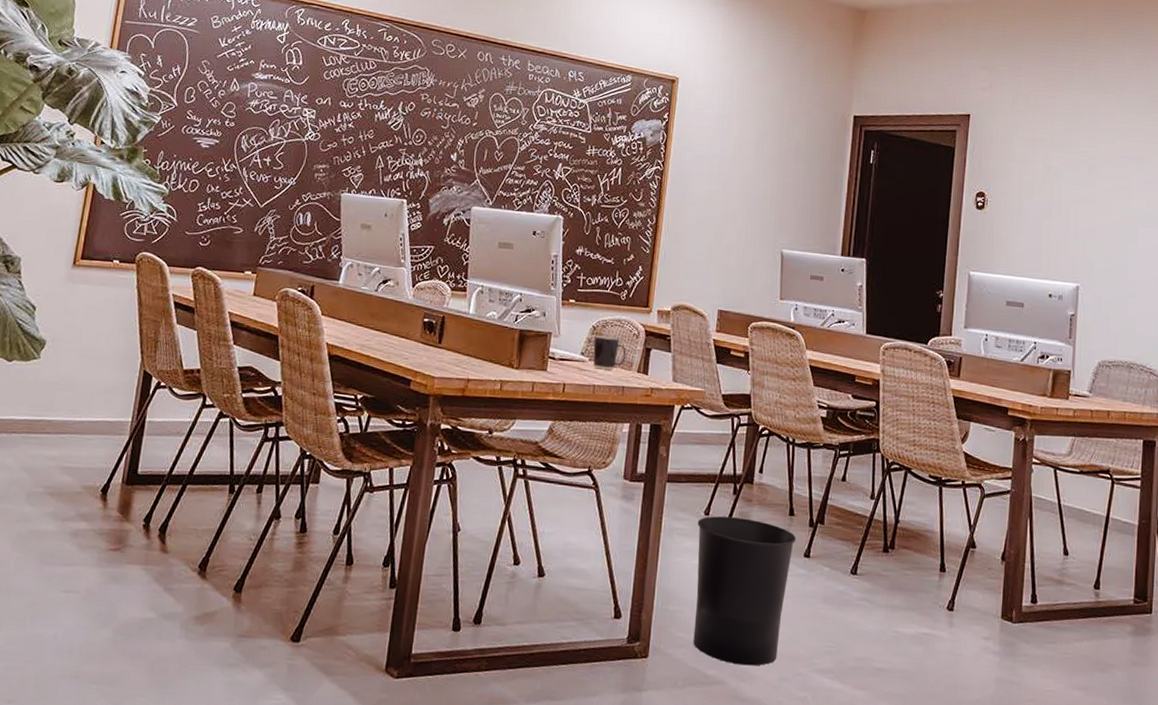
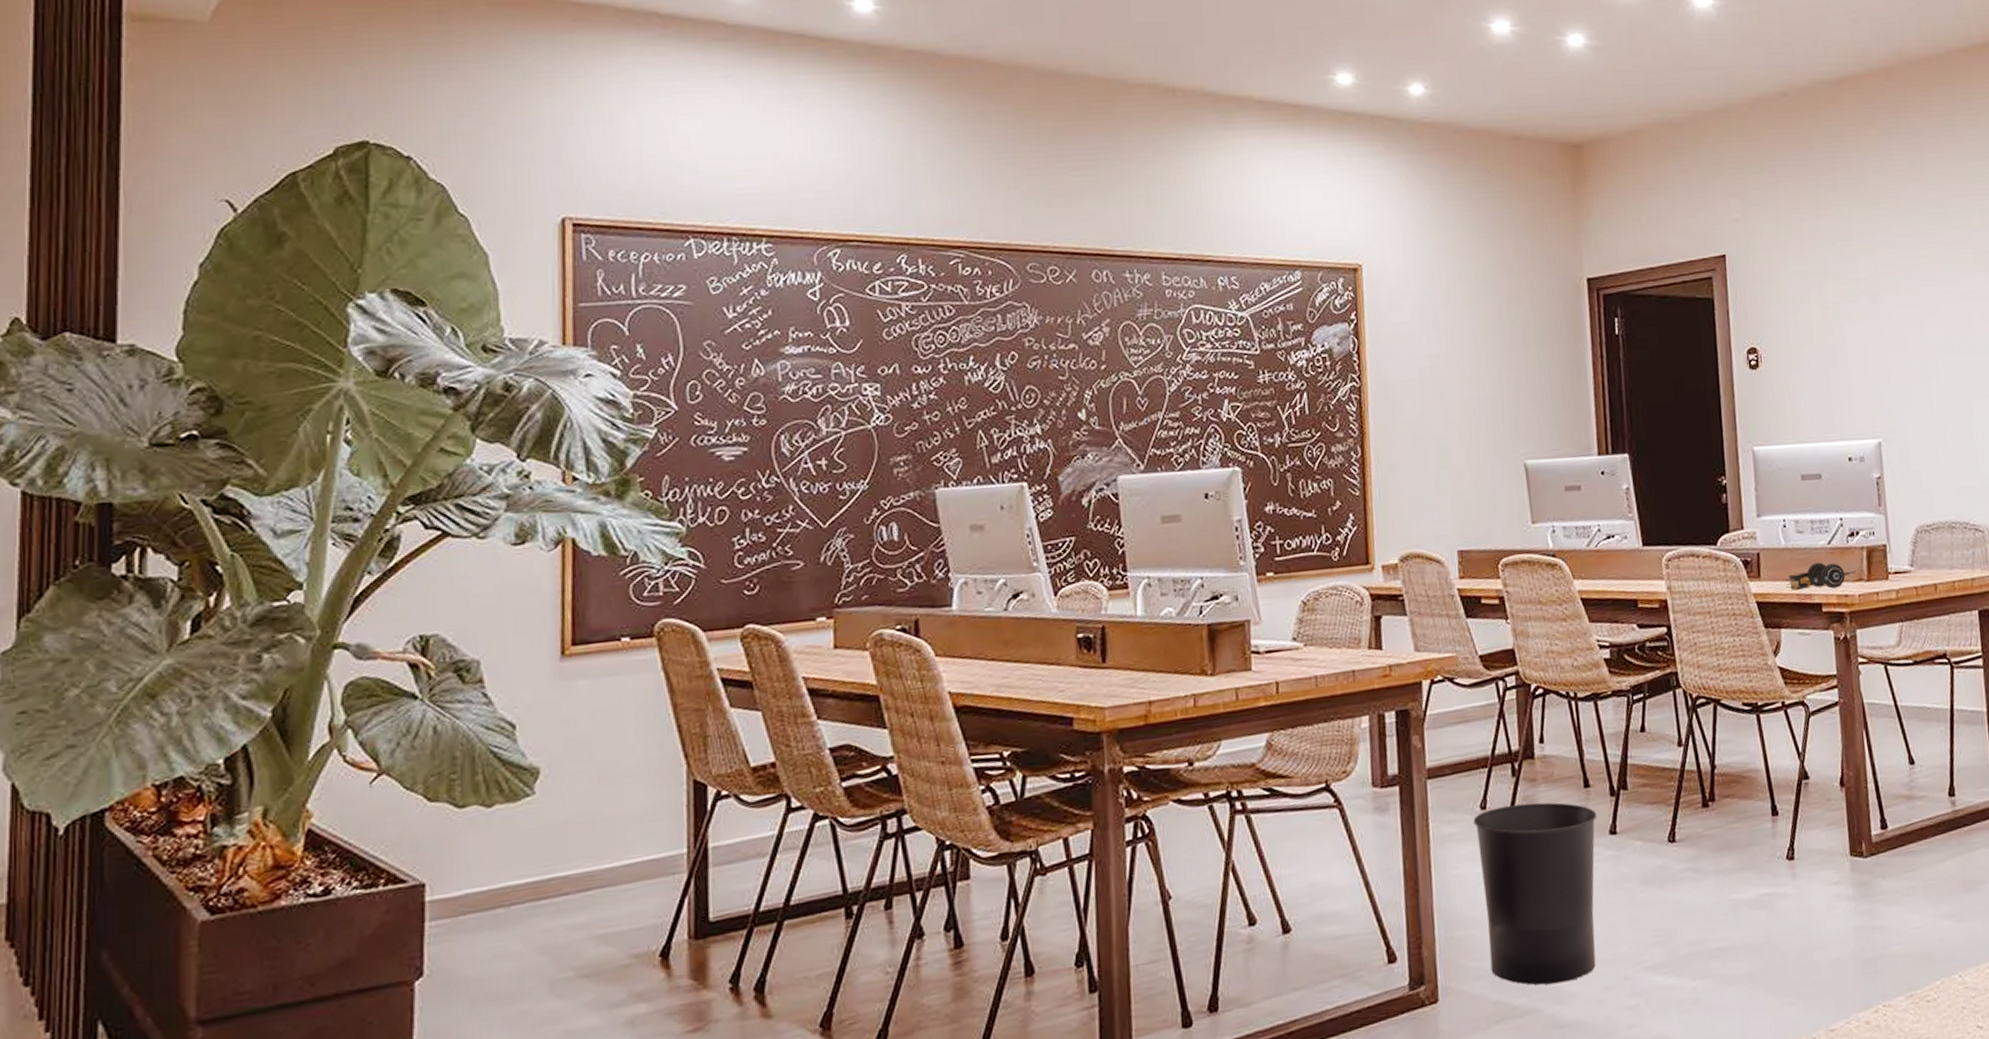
mug: present [593,335,627,370] -> none [1306,610,1351,655]
headphones: none [980,374,1041,398] -> present [1785,562,1856,590]

